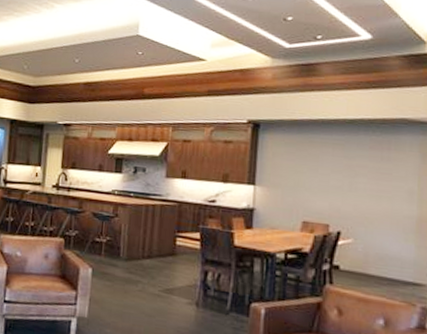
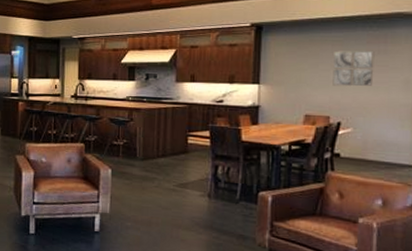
wall art: none [332,155,378,195] -> present [332,50,375,87]

